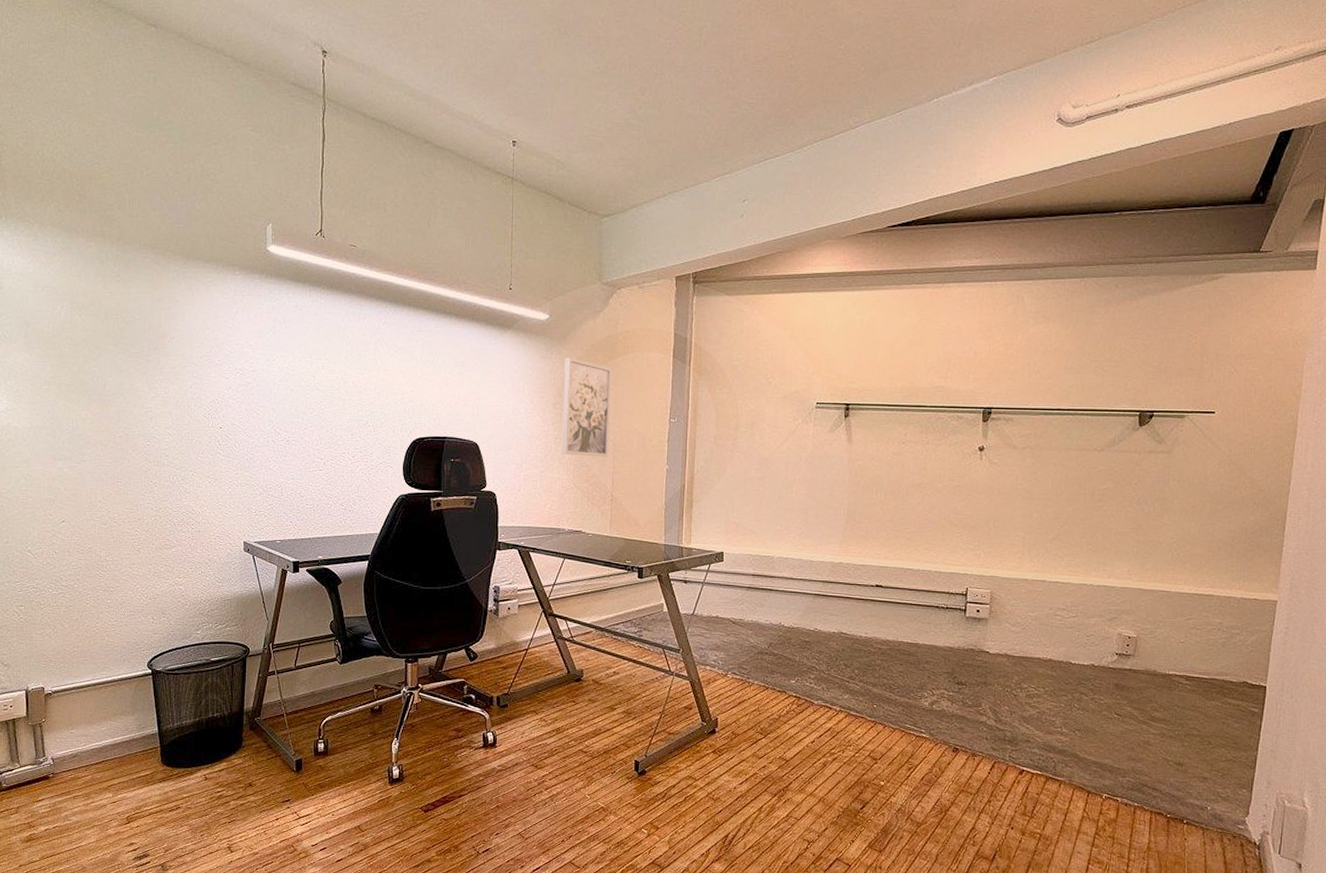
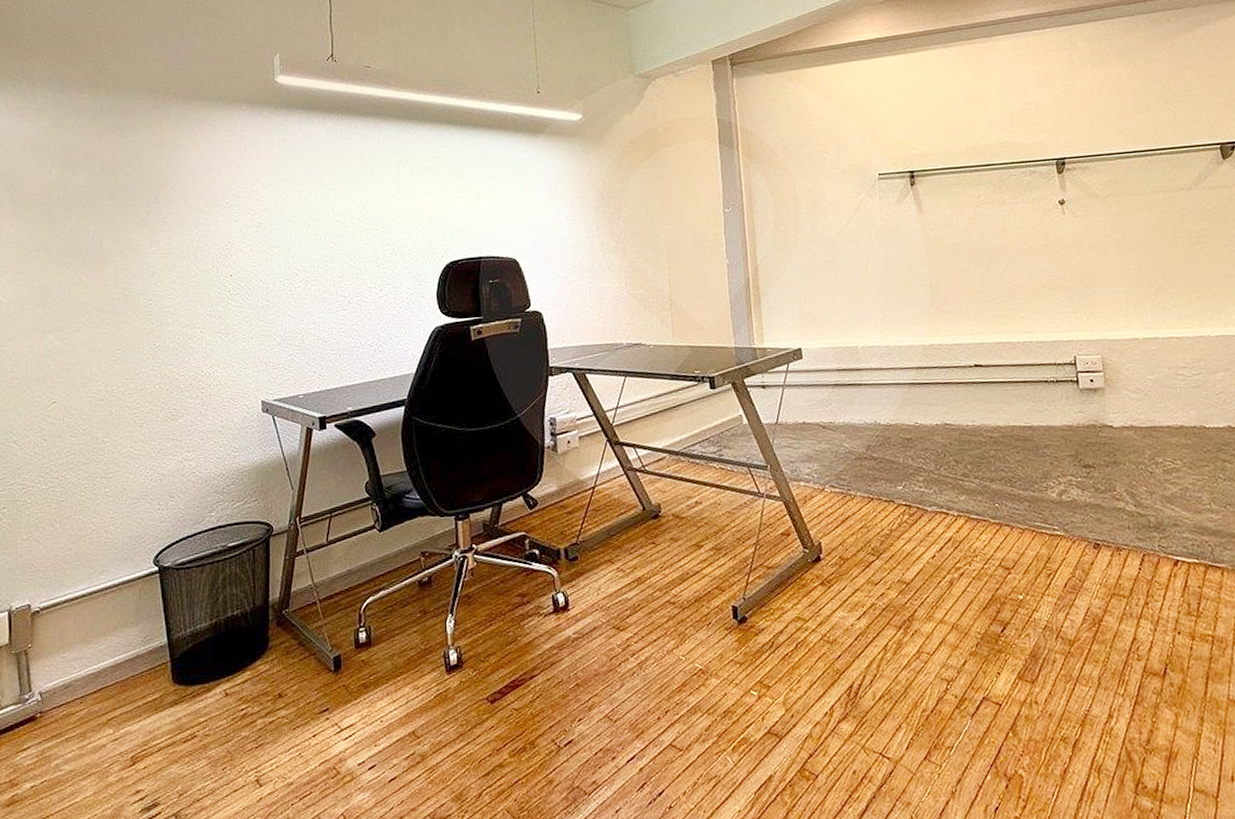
wall art: present [561,358,612,458] -> none [603,156,662,261]

